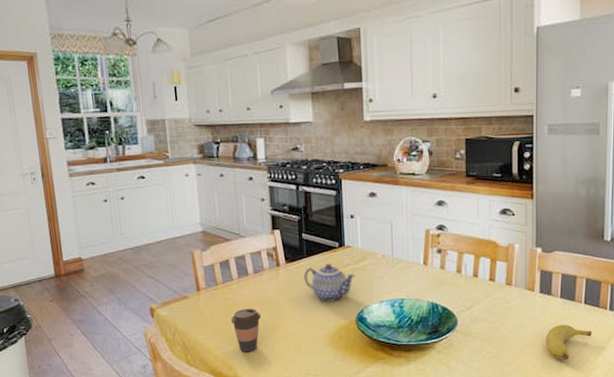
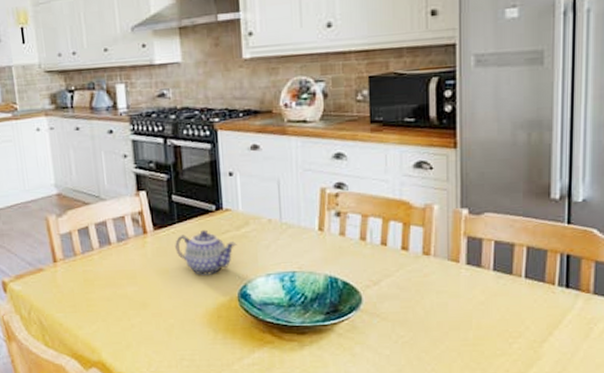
coffee cup: present [230,308,261,353] -> none [92,282,126,333]
banana: present [545,324,592,360] -> none [474,303,536,347]

